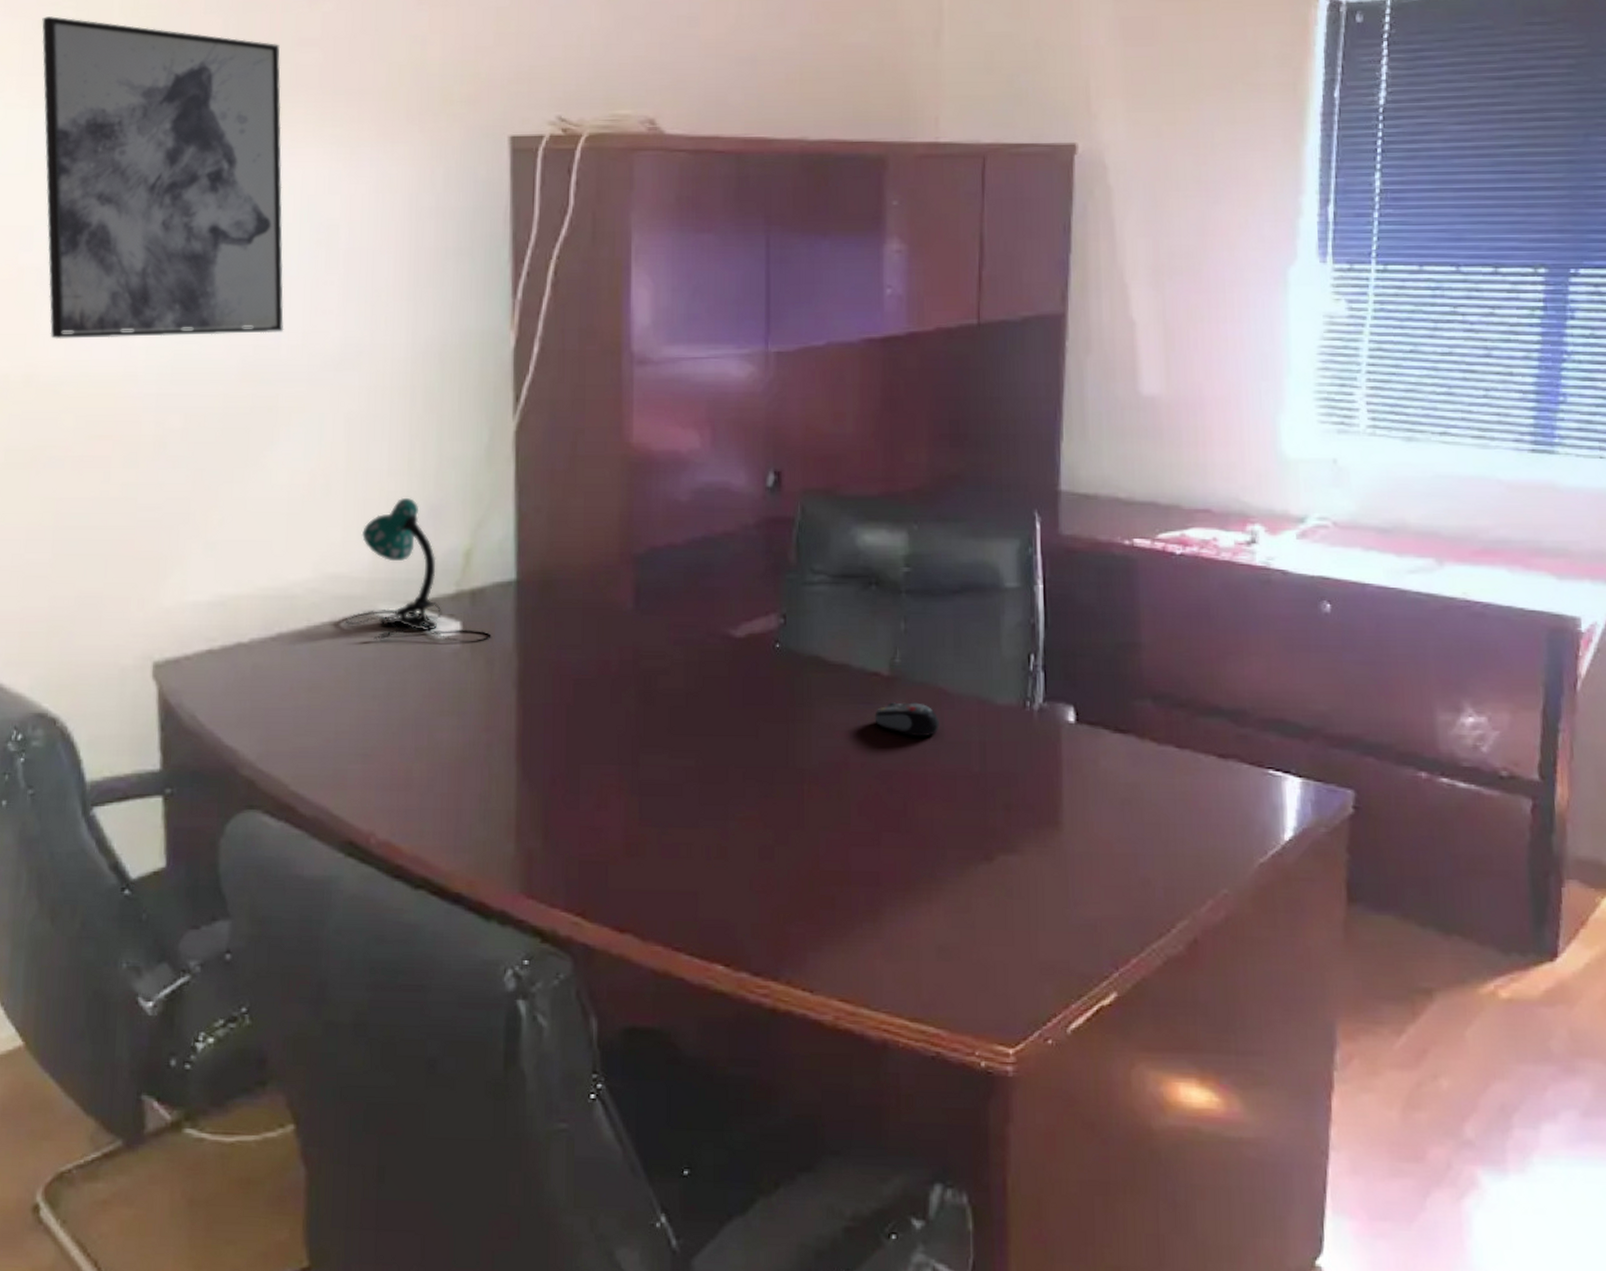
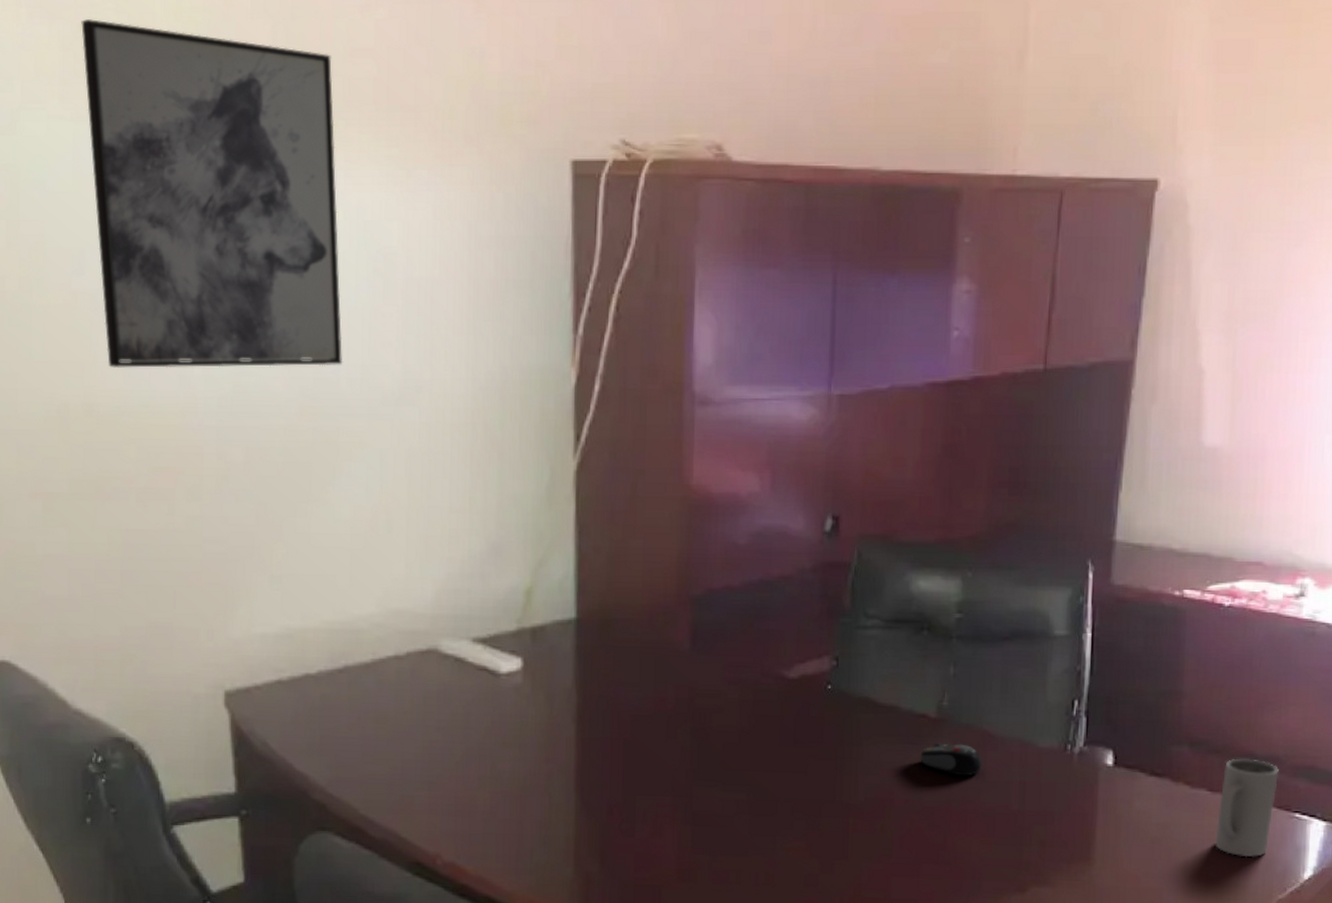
desk lamp: present [345,497,493,642] -> none [409,535,553,678]
mug: none [1187,713,1247,819] -> present [1215,759,1279,858]

